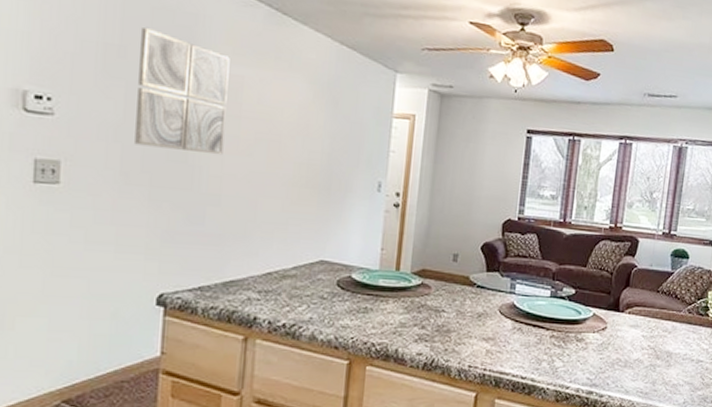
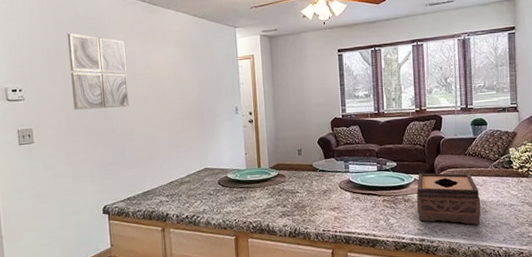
tissue box: none [589,307,666,381] -> present [417,173,481,225]

